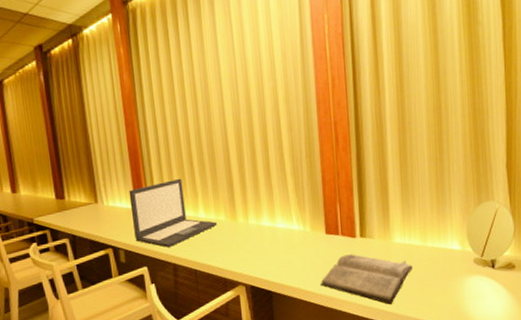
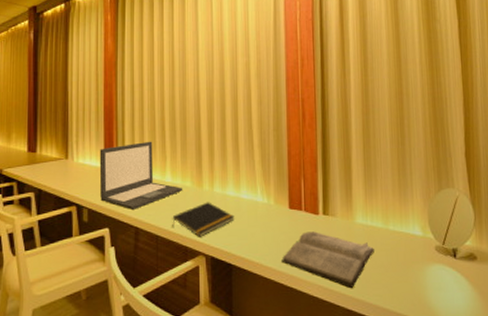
notepad: none [209,234,272,268] -> present [172,202,235,237]

